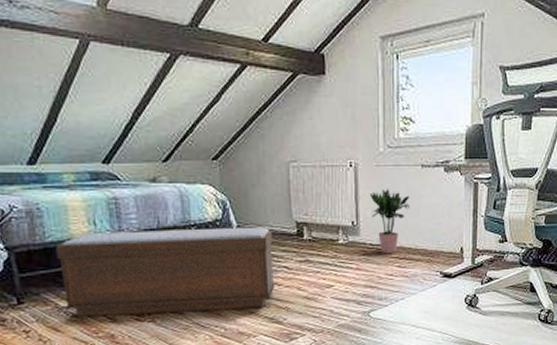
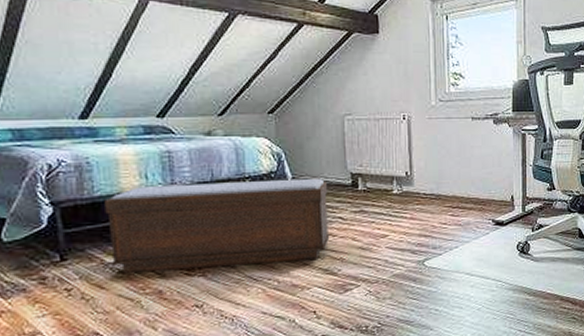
potted plant: present [369,189,410,254] -> none [422,141,461,203]

